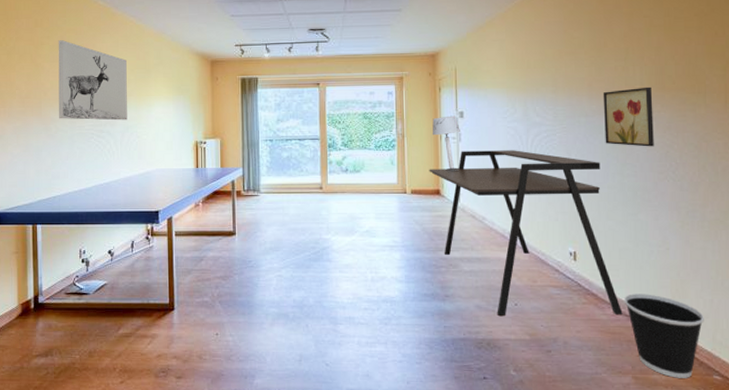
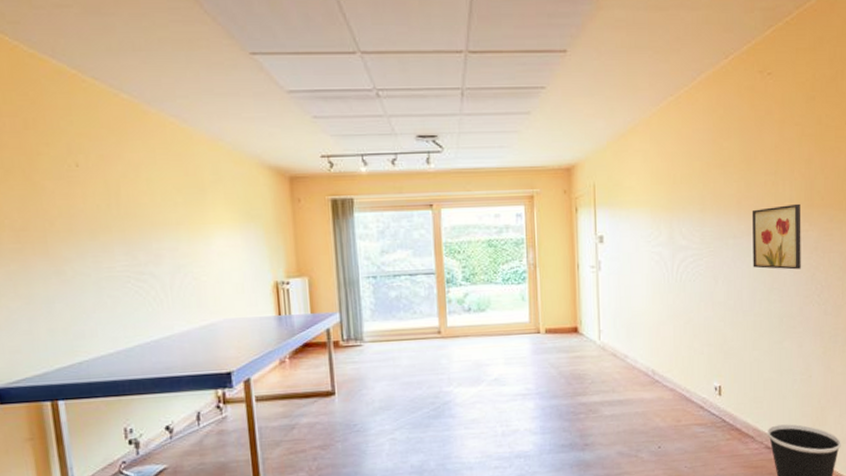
wall art: present [58,40,127,121] -> none [63,148,178,259]
desk: present [429,150,623,316] -> none [565,278,765,461]
table lamp: present [432,115,460,171] -> none [568,240,600,305]

